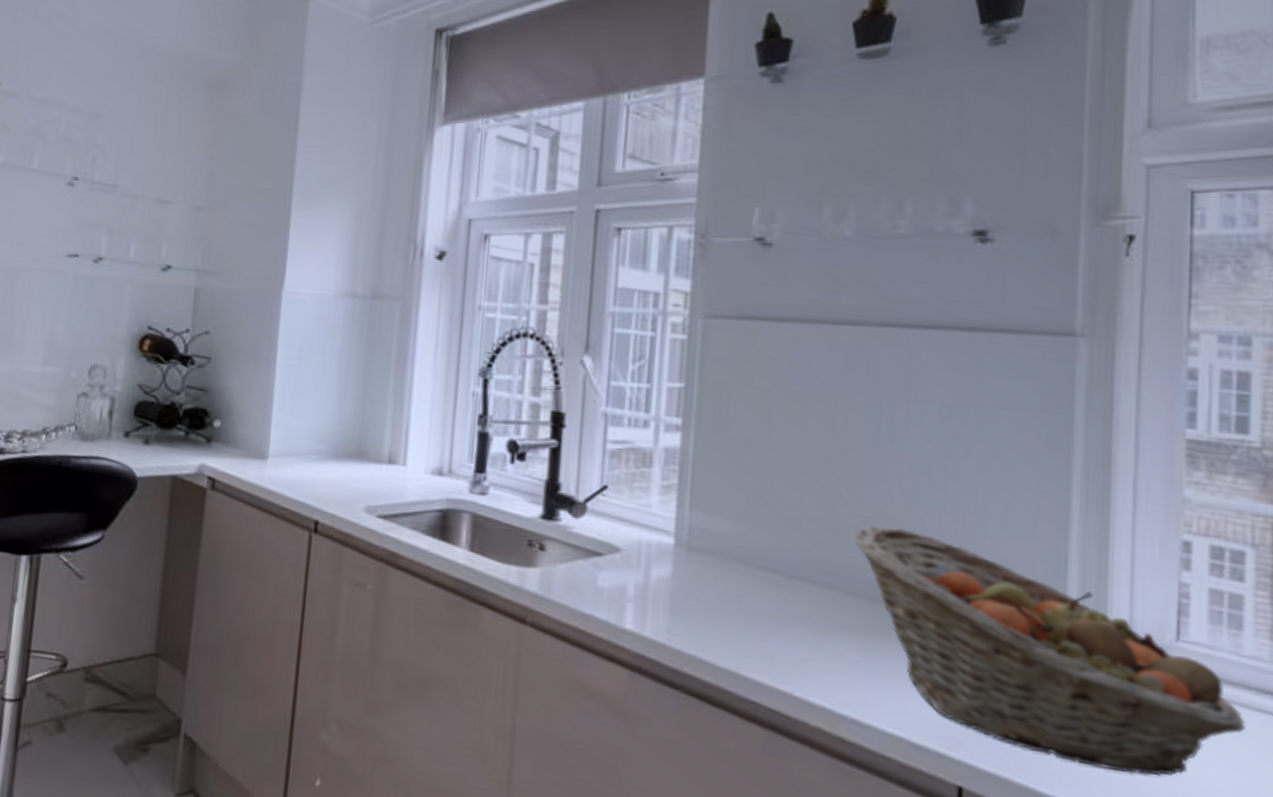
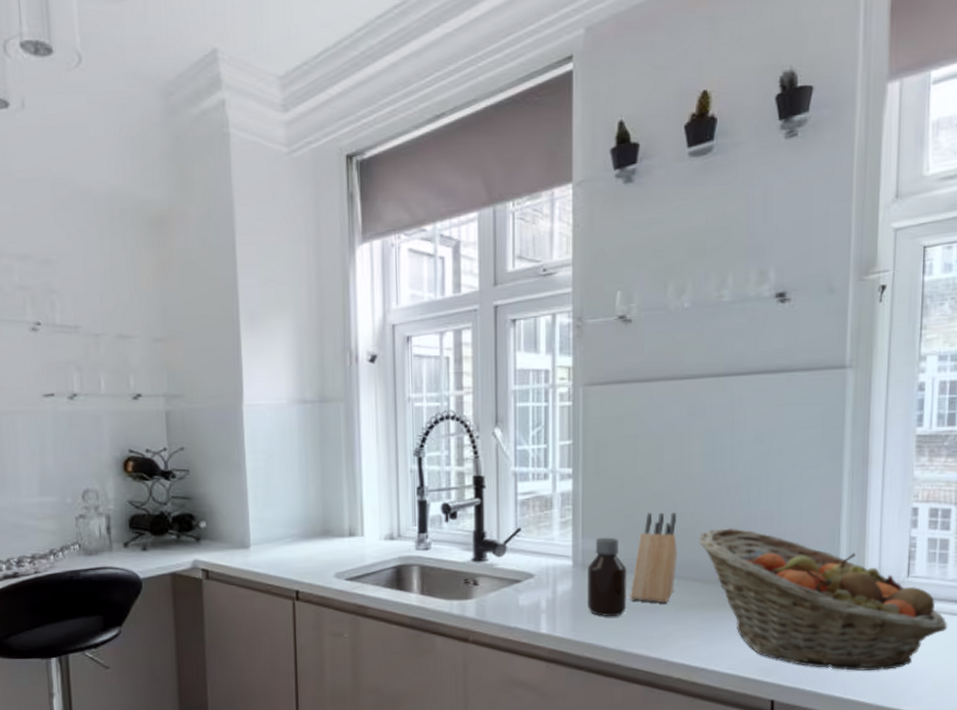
bottle: none [692,513,751,624] -> present [588,537,628,616]
knife block: none [750,490,824,618] -> present [629,512,678,604]

